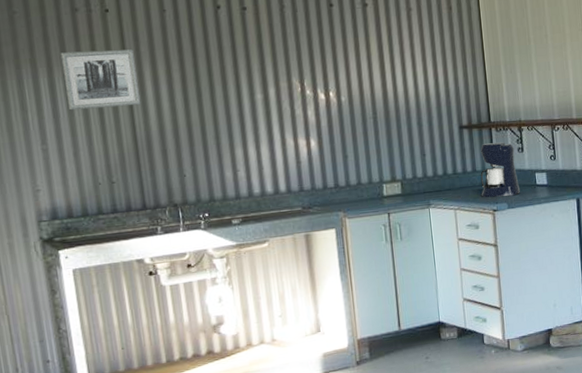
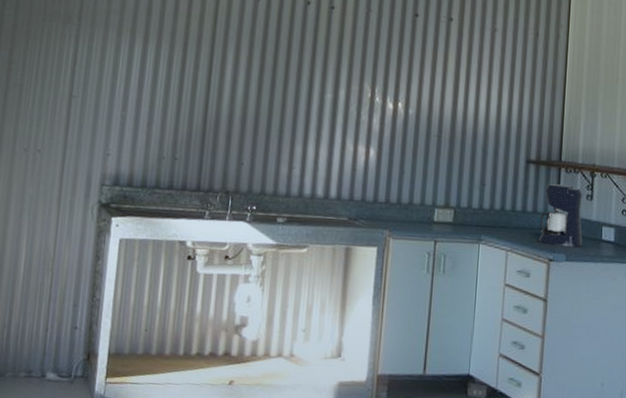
wall art: present [60,49,141,111] -> none [152,26,222,87]

